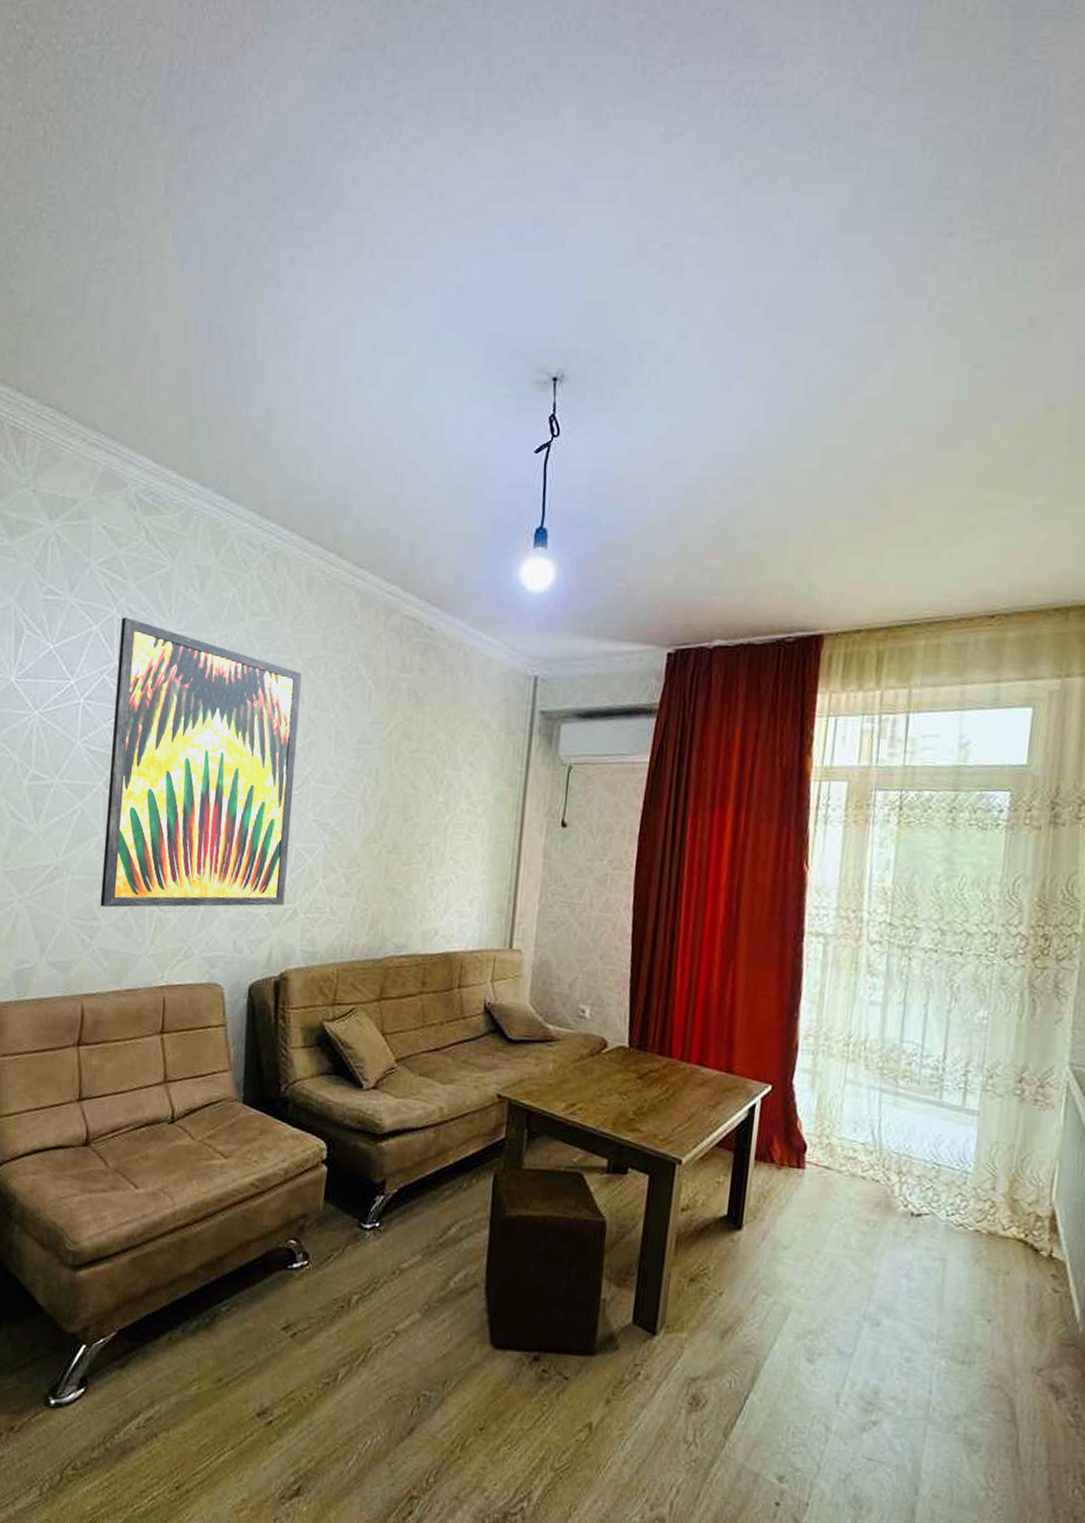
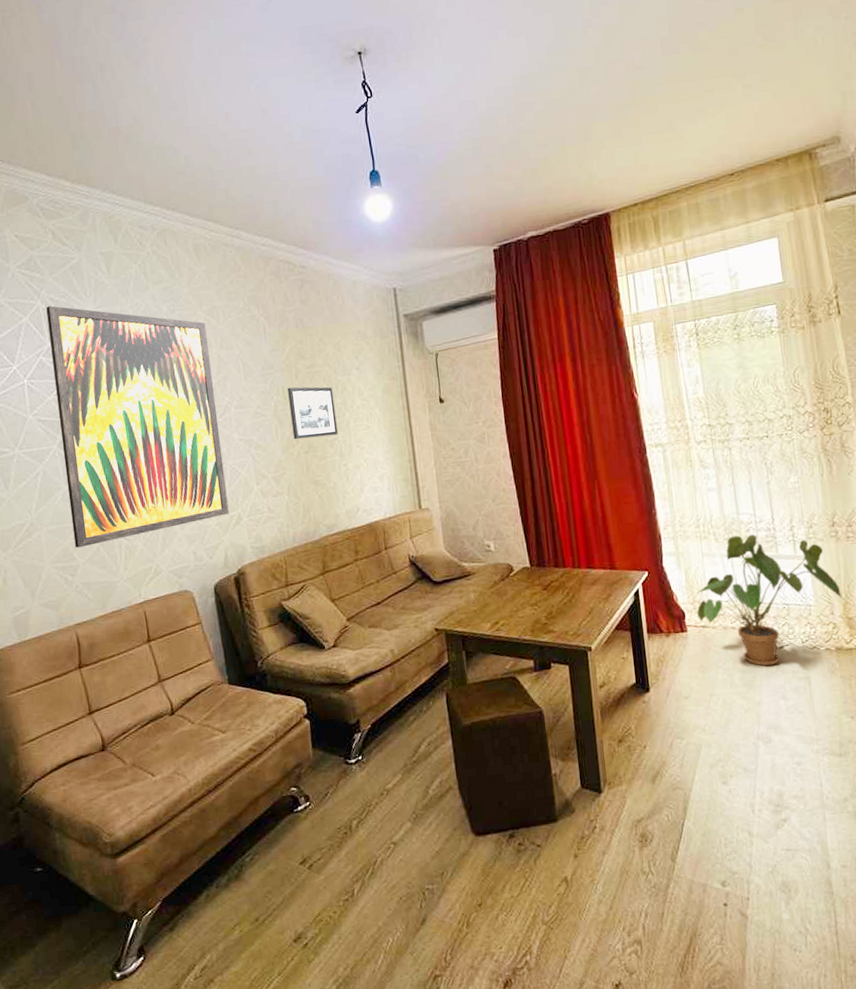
picture frame: none [377,770,436,839] -> present [287,387,338,440]
house plant: none [821,1066,1013,1235] -> present [695,535,844,666]

